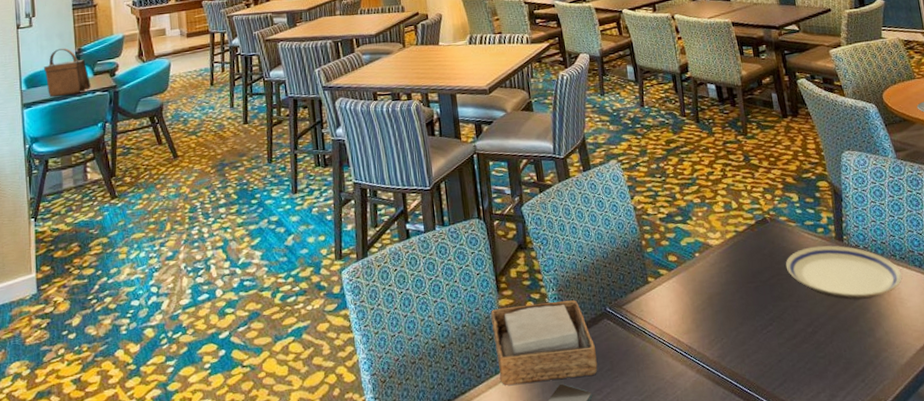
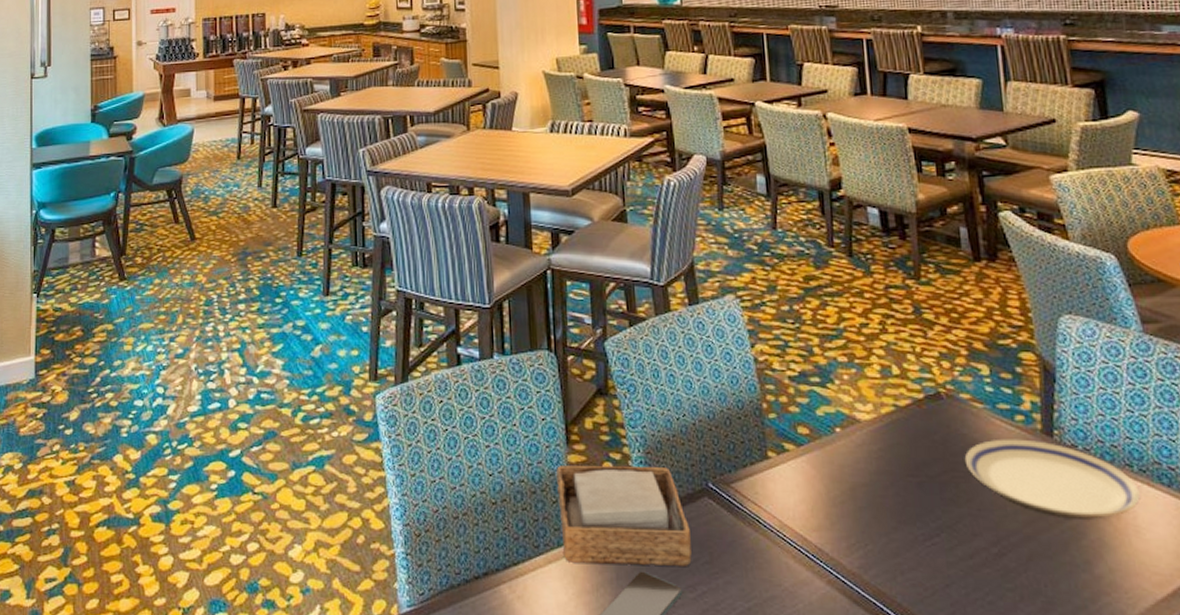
handbag: present [43,48,91,98] -> none [56,103,105,159]

